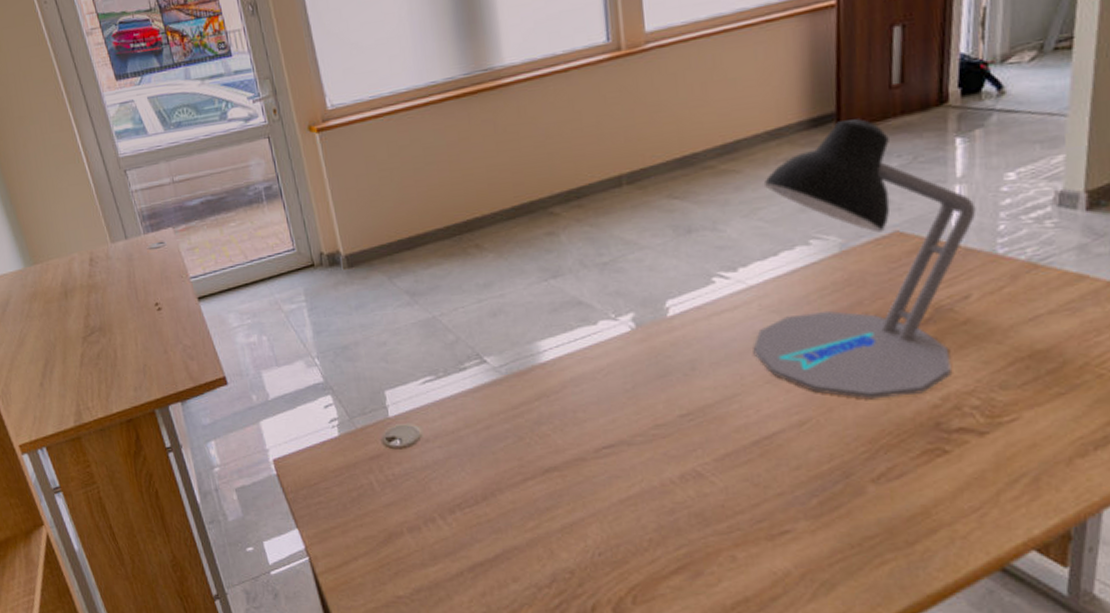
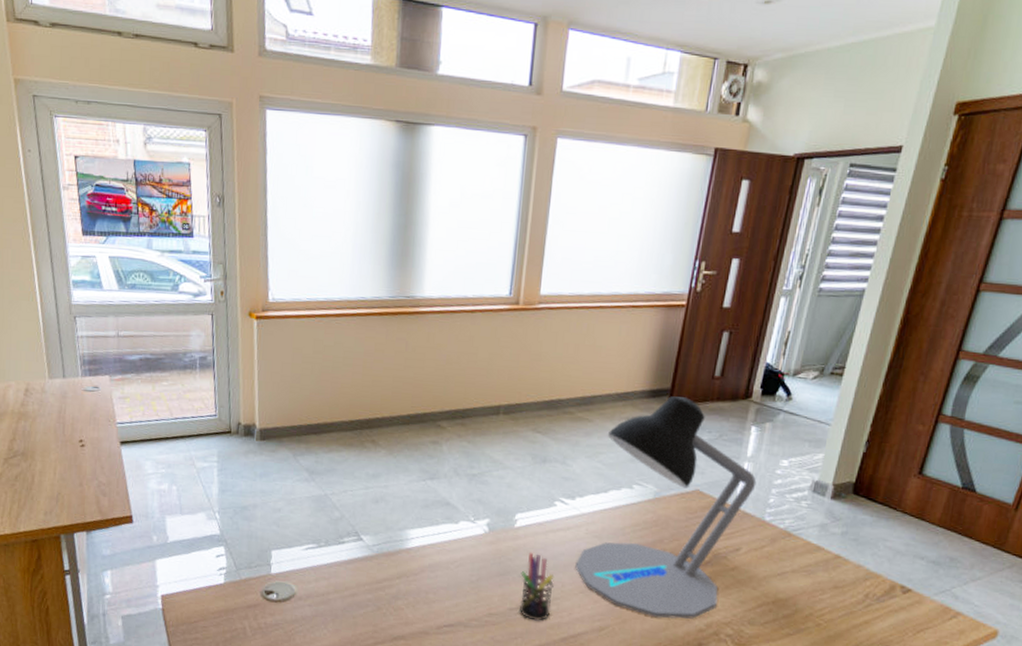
pen holder: none [685,343,733,426] -> present [518,552,554,622]

